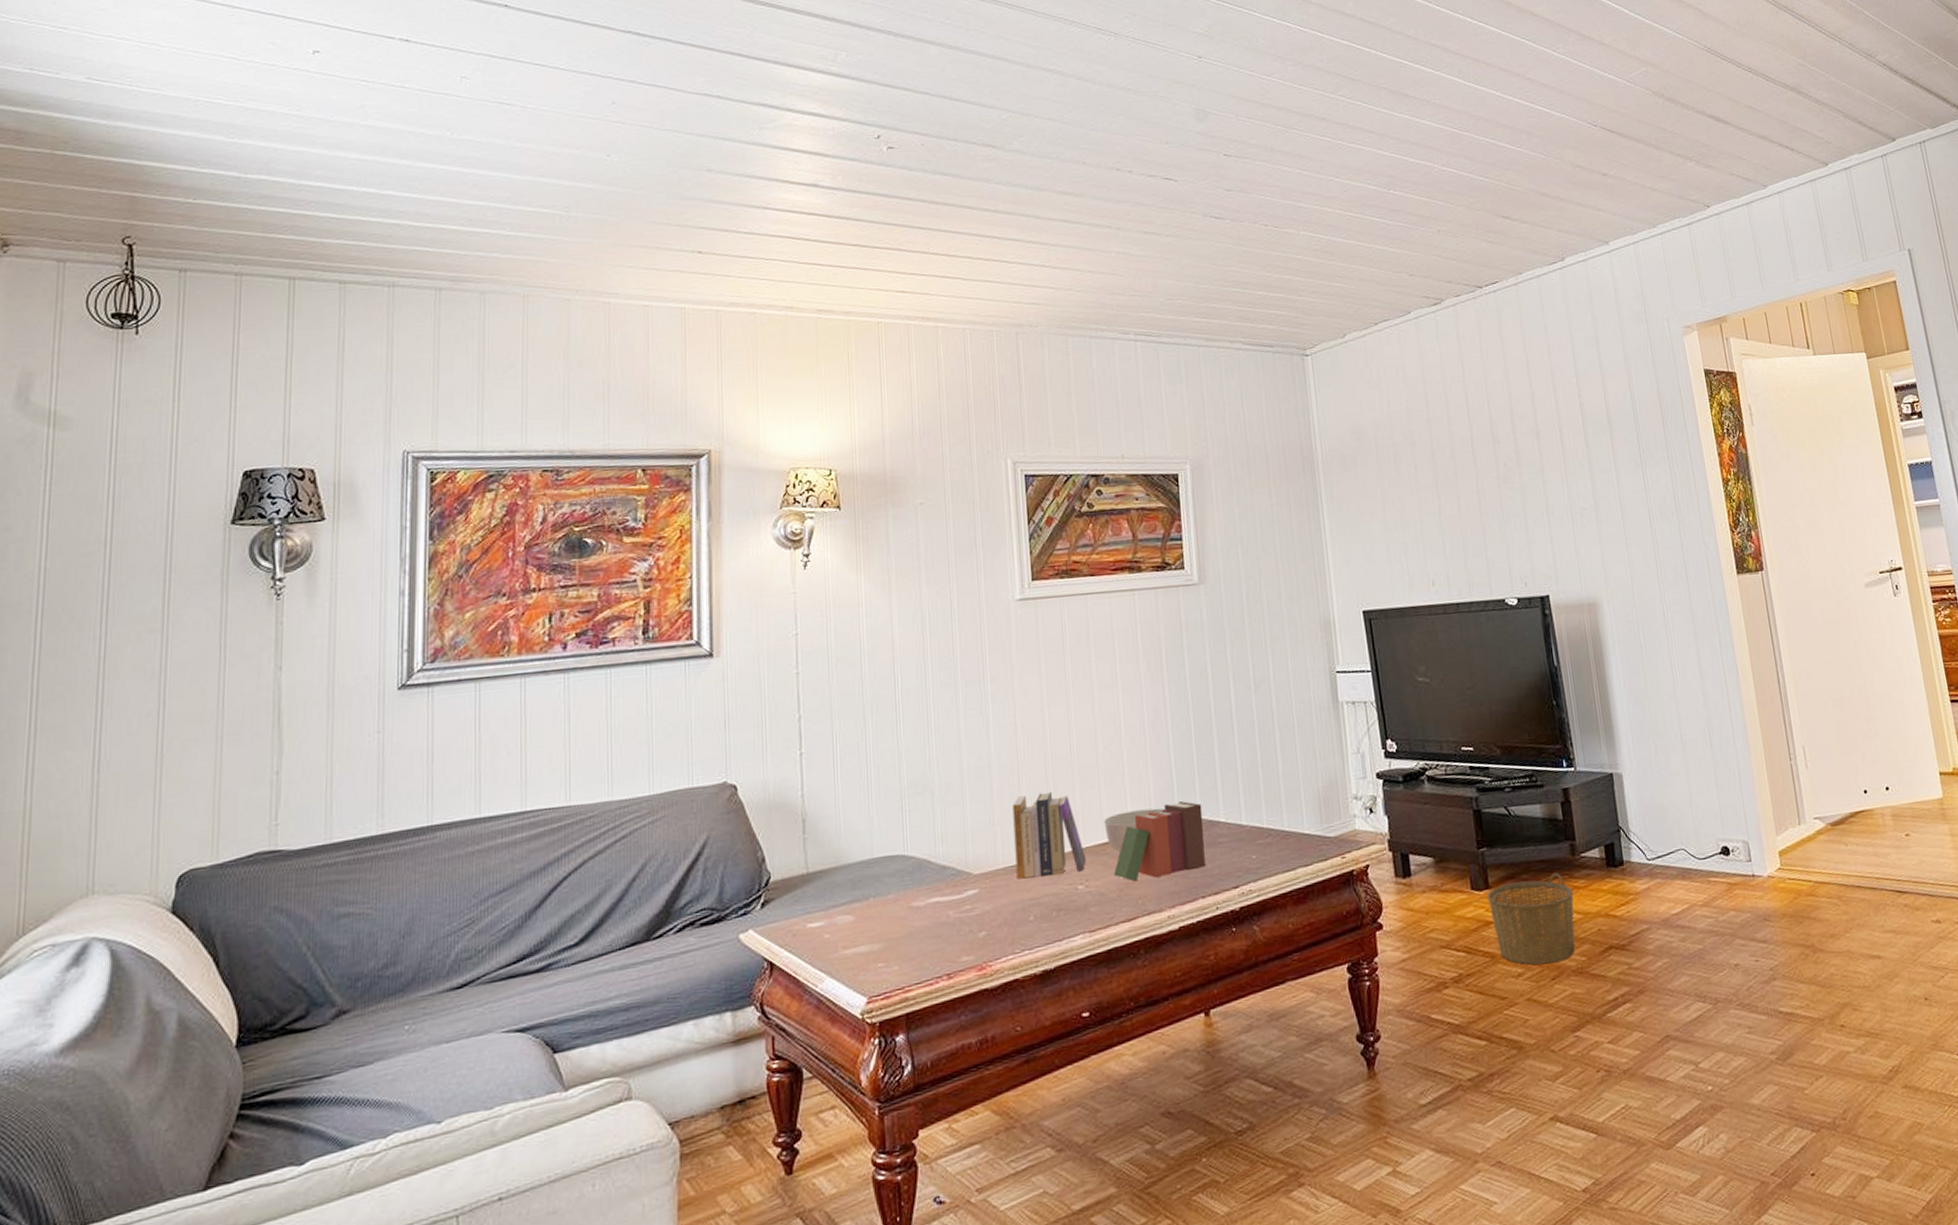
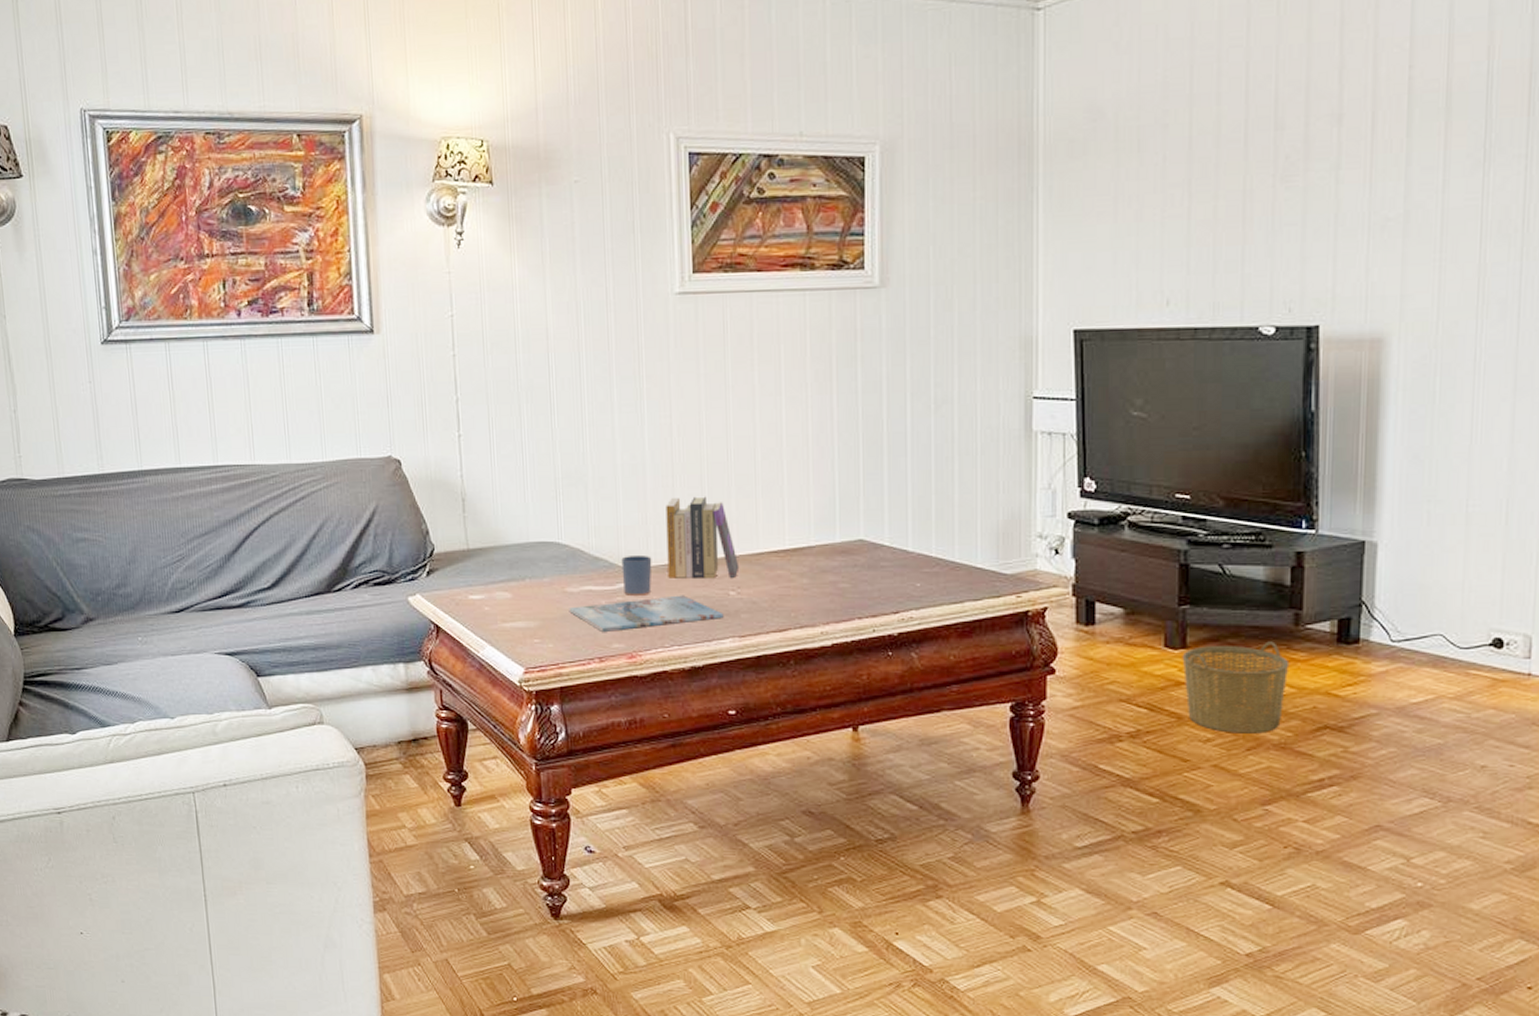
magazine: none [915,895,1073,946] -> present [569,595,724,632]
mug: none [969,858,1001,903] -> present [621,556,652,597]
bowl: present [1104,808,1164,854] -> none [759,524,823,565]
books: present [1114,801,1206,882] -> none [767,520,866,594]

